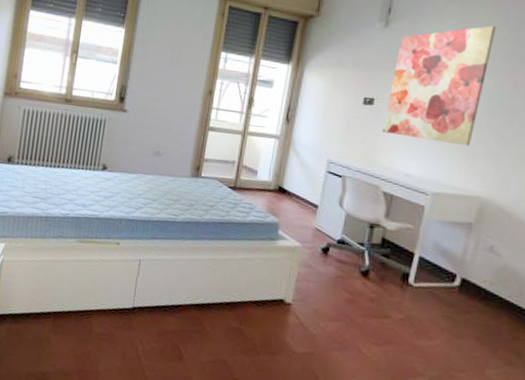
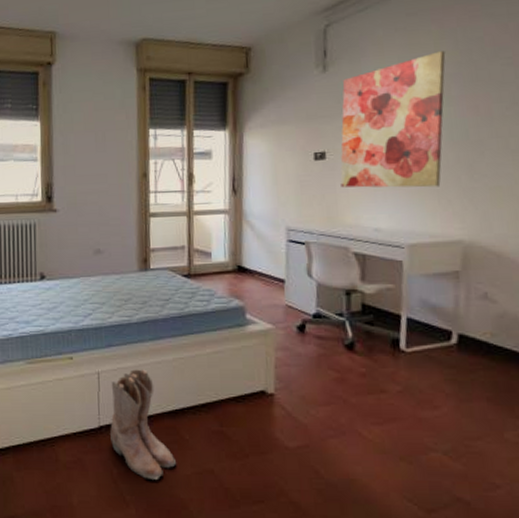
boots: none [141,262,196,361] -> present [110,369,177,479]

